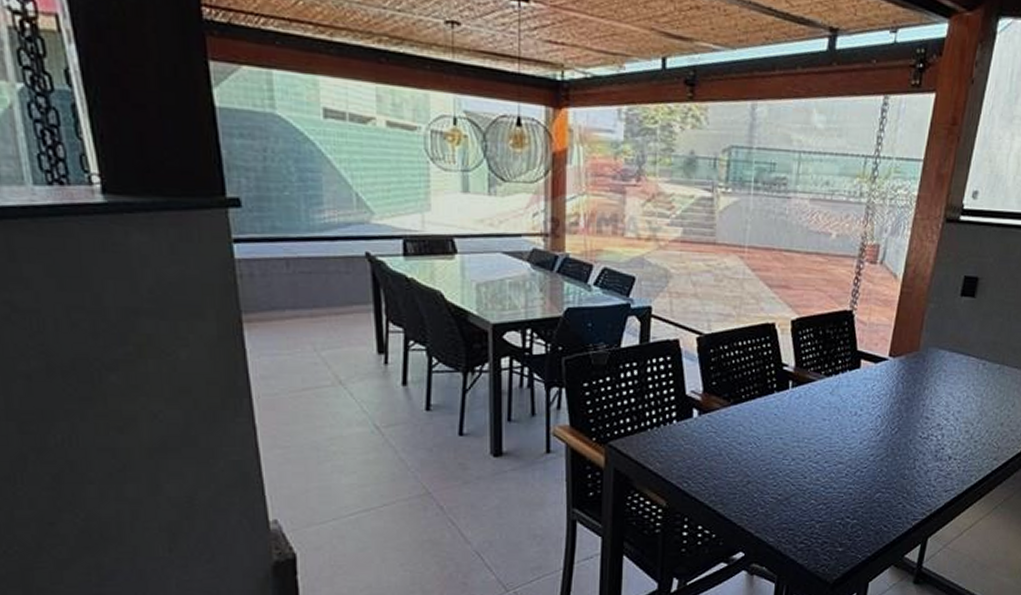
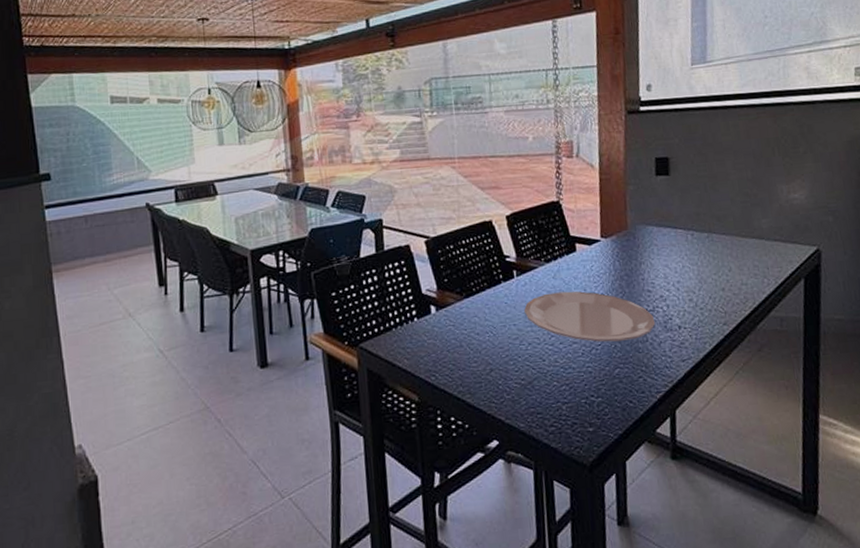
plate: none [794,409,927,466] -> present [524,291,656,342]

